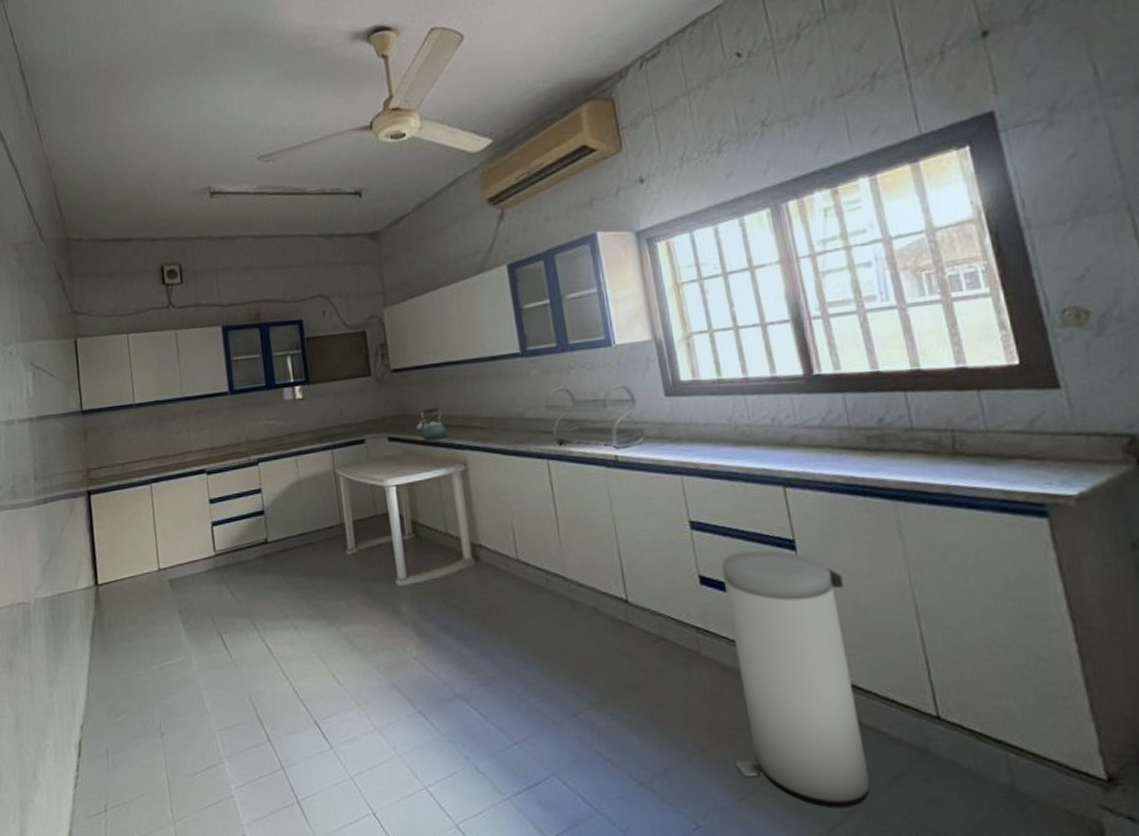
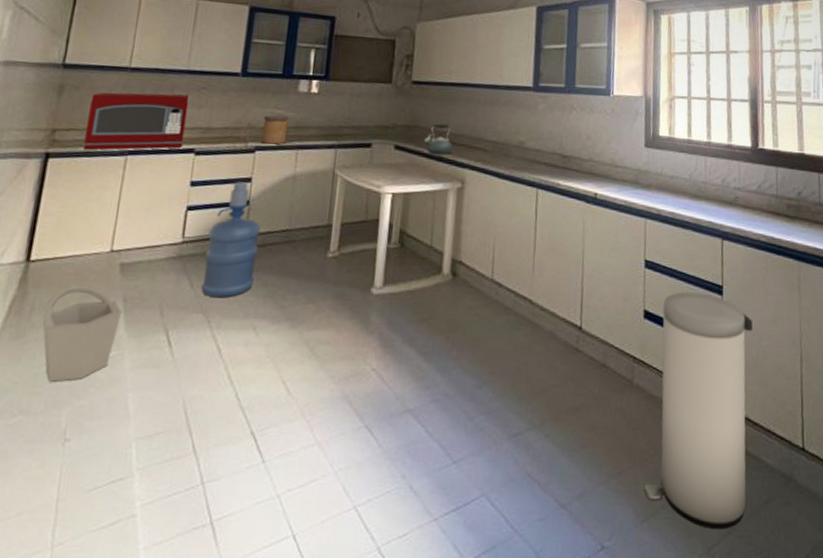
microwave: none [110,419,195,484] -> present [83,92,190,151]
bucket: none [118,601,181,685] -> present [42,285,122,382]
water jug: none [235,493,286,603] -> present [201,182,261,298]
jar: none [258,425,283,455] -> present [261,115,288,145]
dish rack: present [545,384,646,449] -> none [544,123,624,188]

